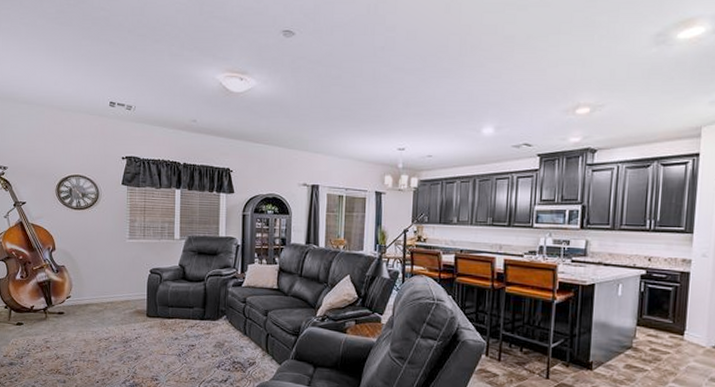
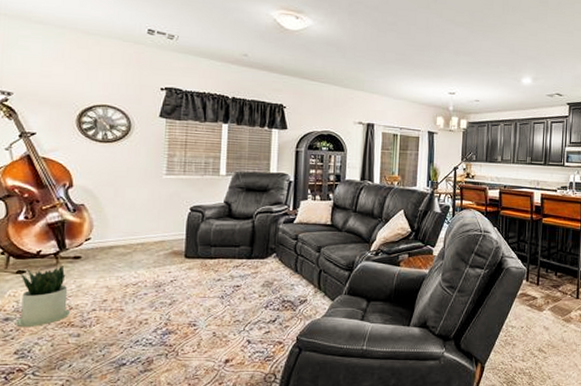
planter: none [17,320,58,372] -> present [15,266,71,328]

